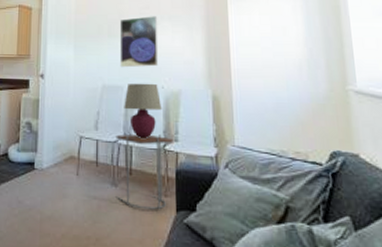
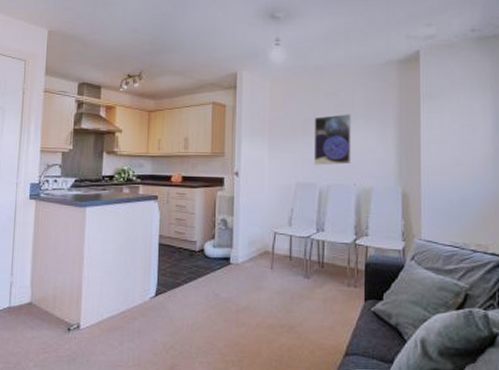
side table: present [116,134,173,210] -> none [308,230,363,300]
table lamp: present [124,83,162,138] -> none [317,180,354,233]

